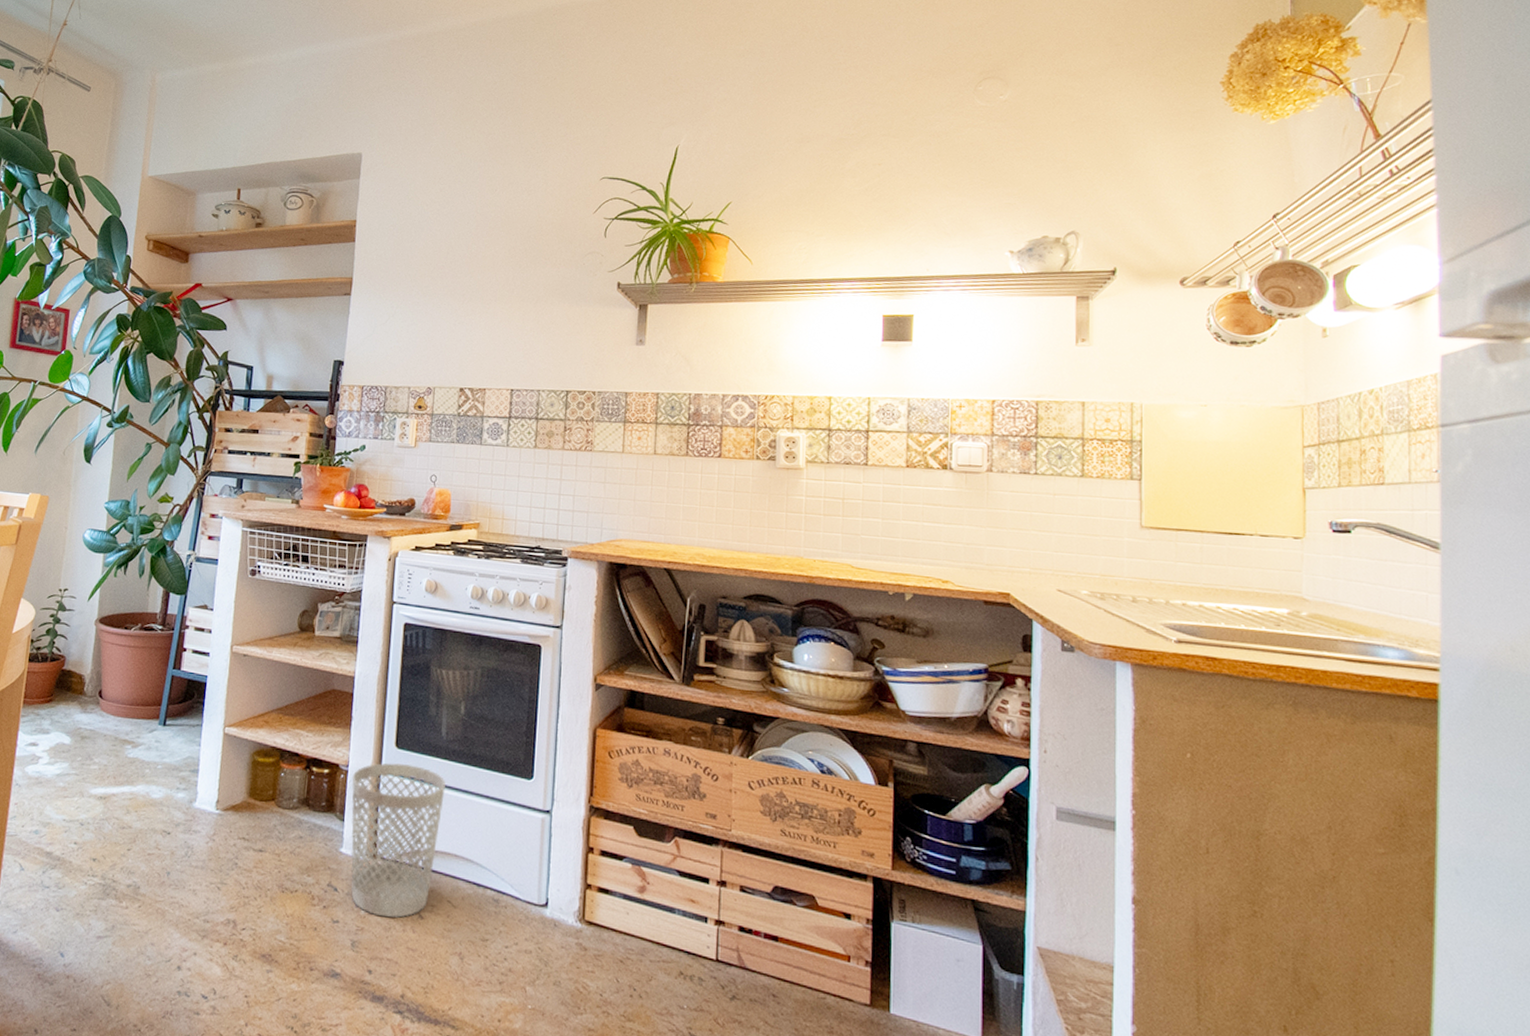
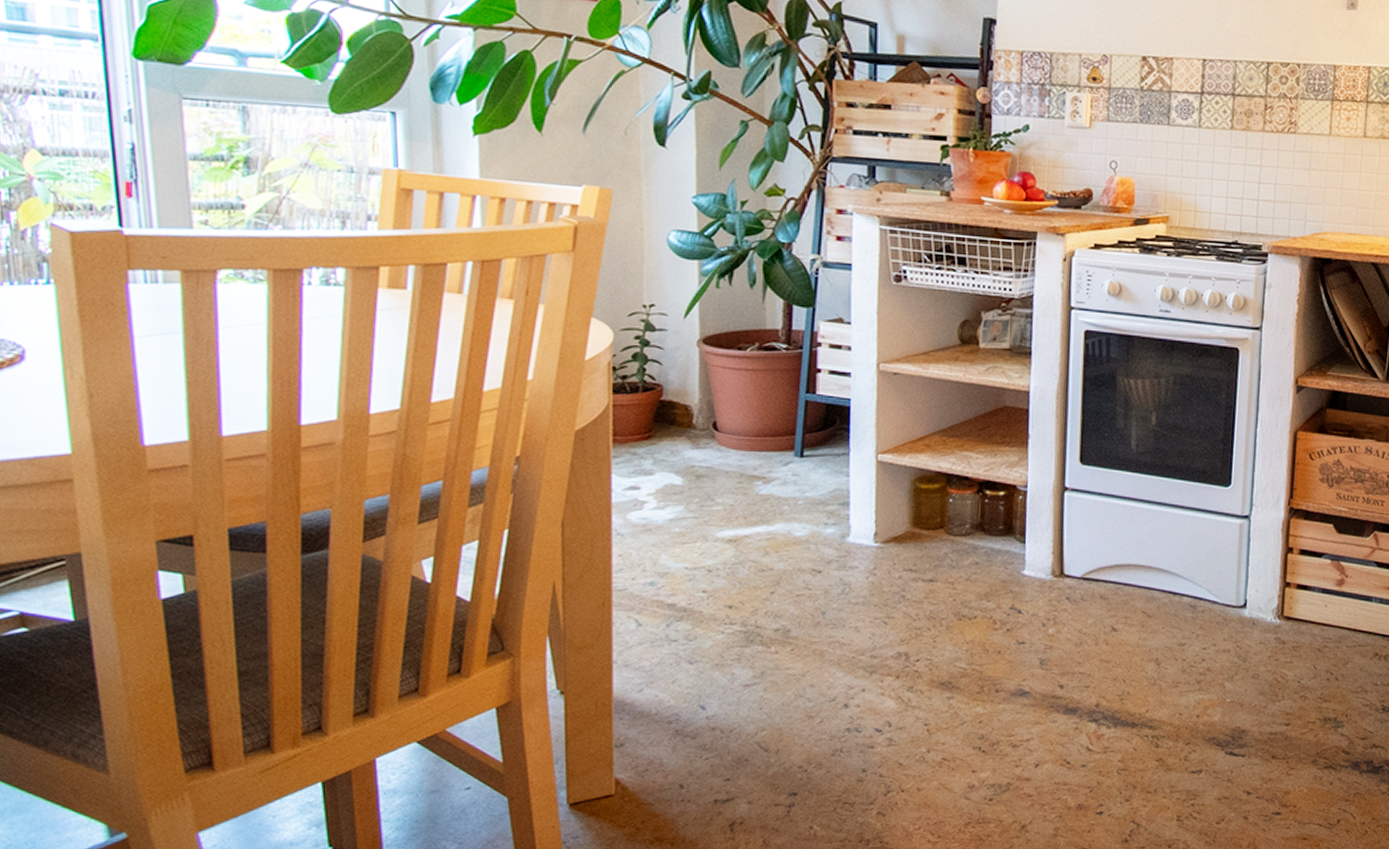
wastebasket: present [351,763,446,918] -> none [1031,480,1137,634]

